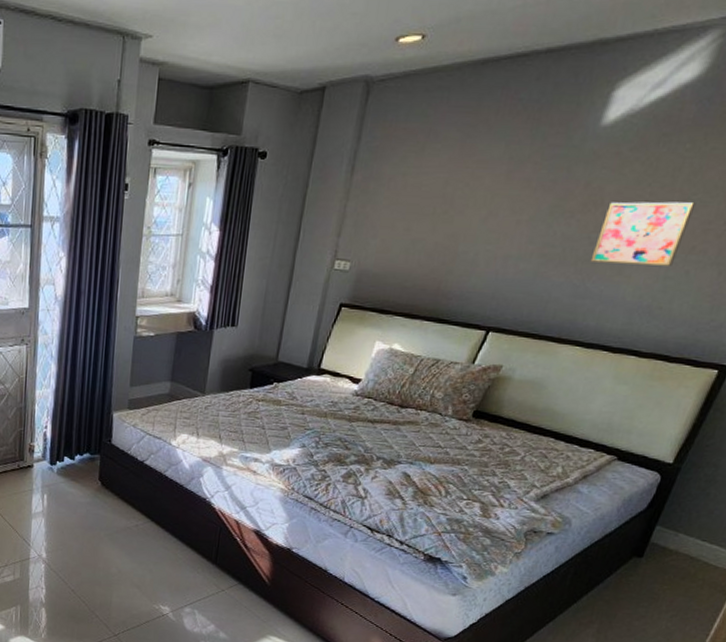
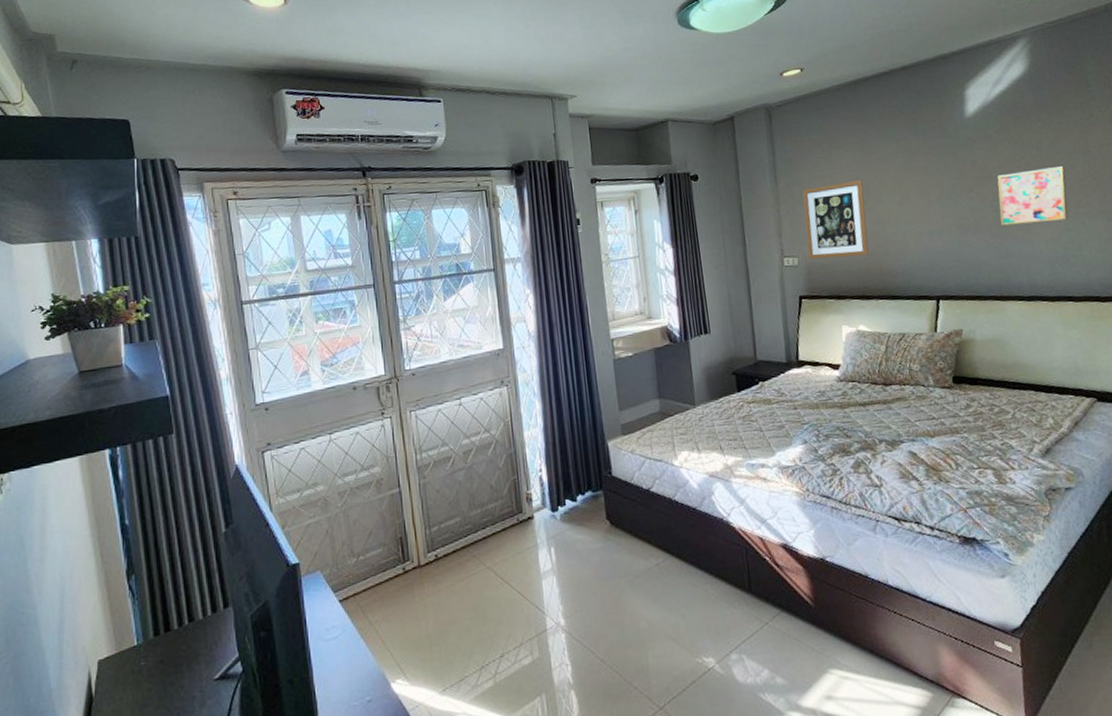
wall art: none [363,184,450,271] -> present [802,180,869,259]

